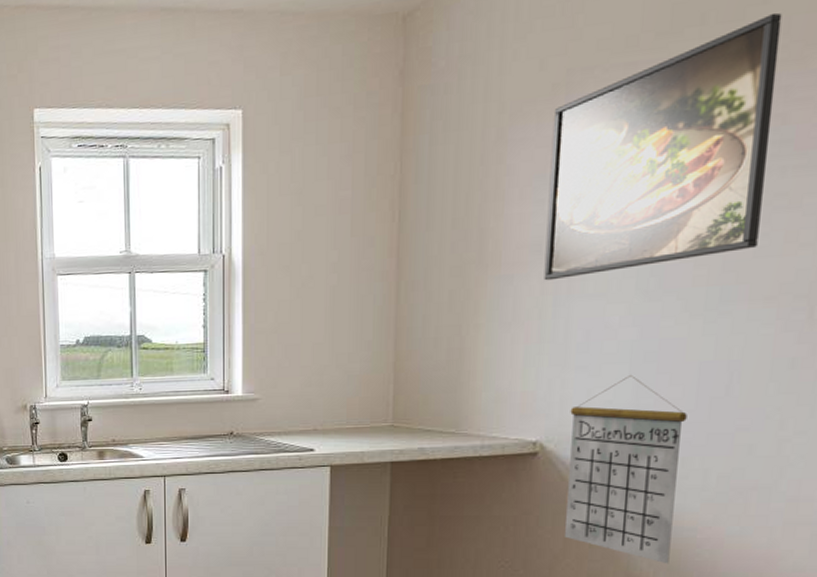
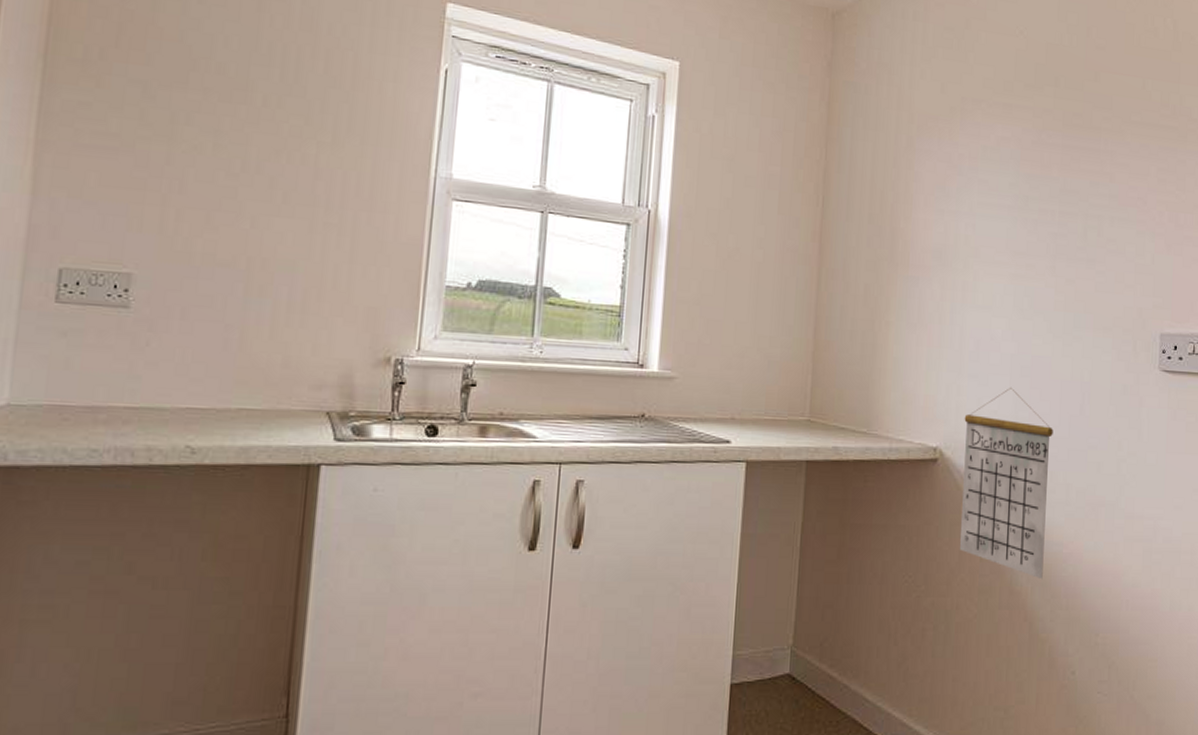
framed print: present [544,12,782,281] -> none [943,90,1107,288]

